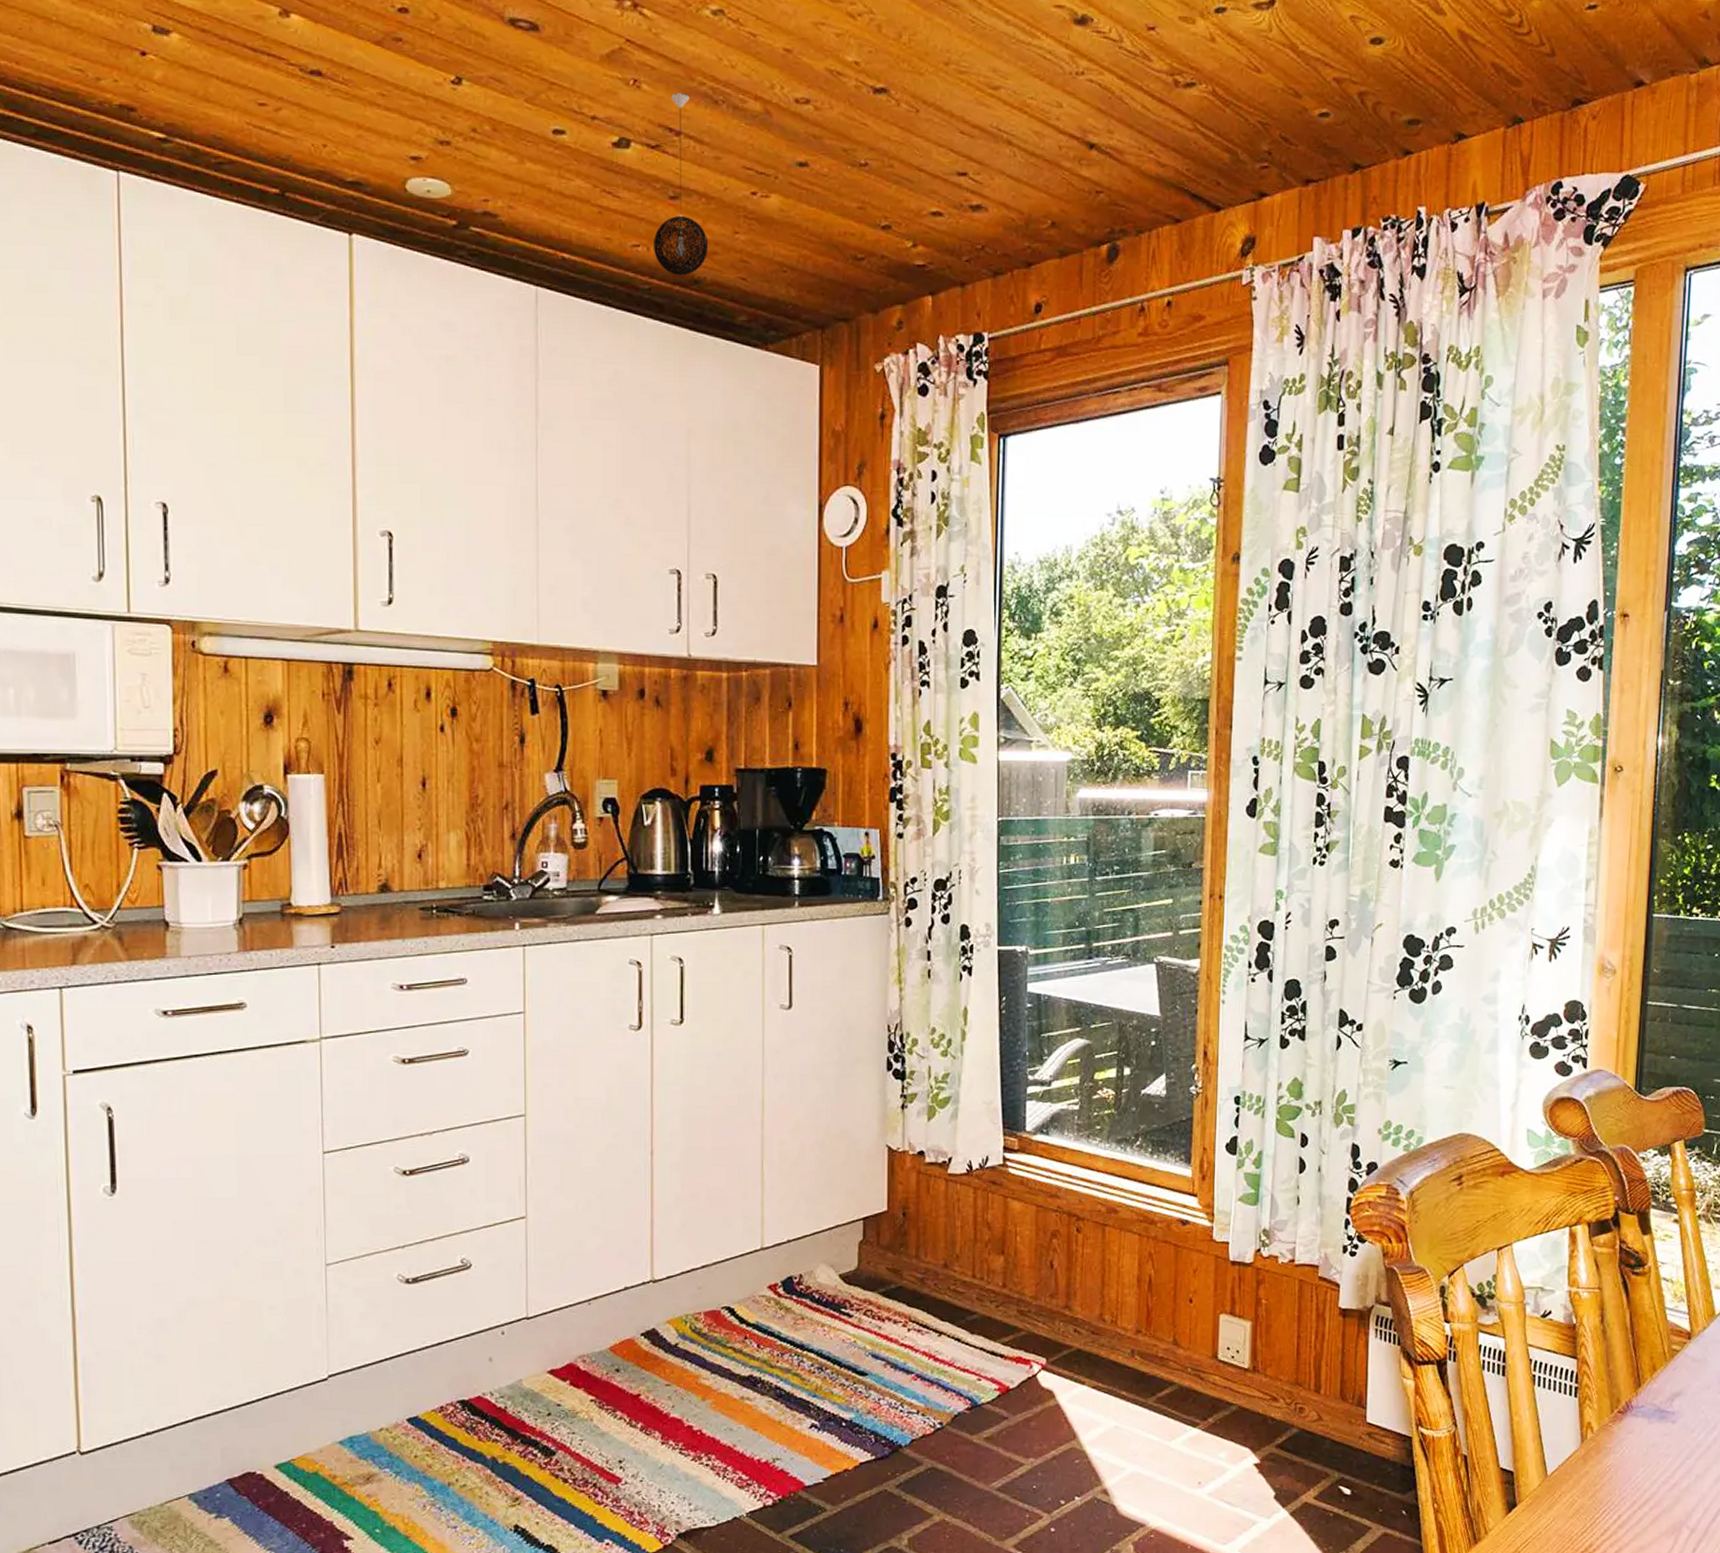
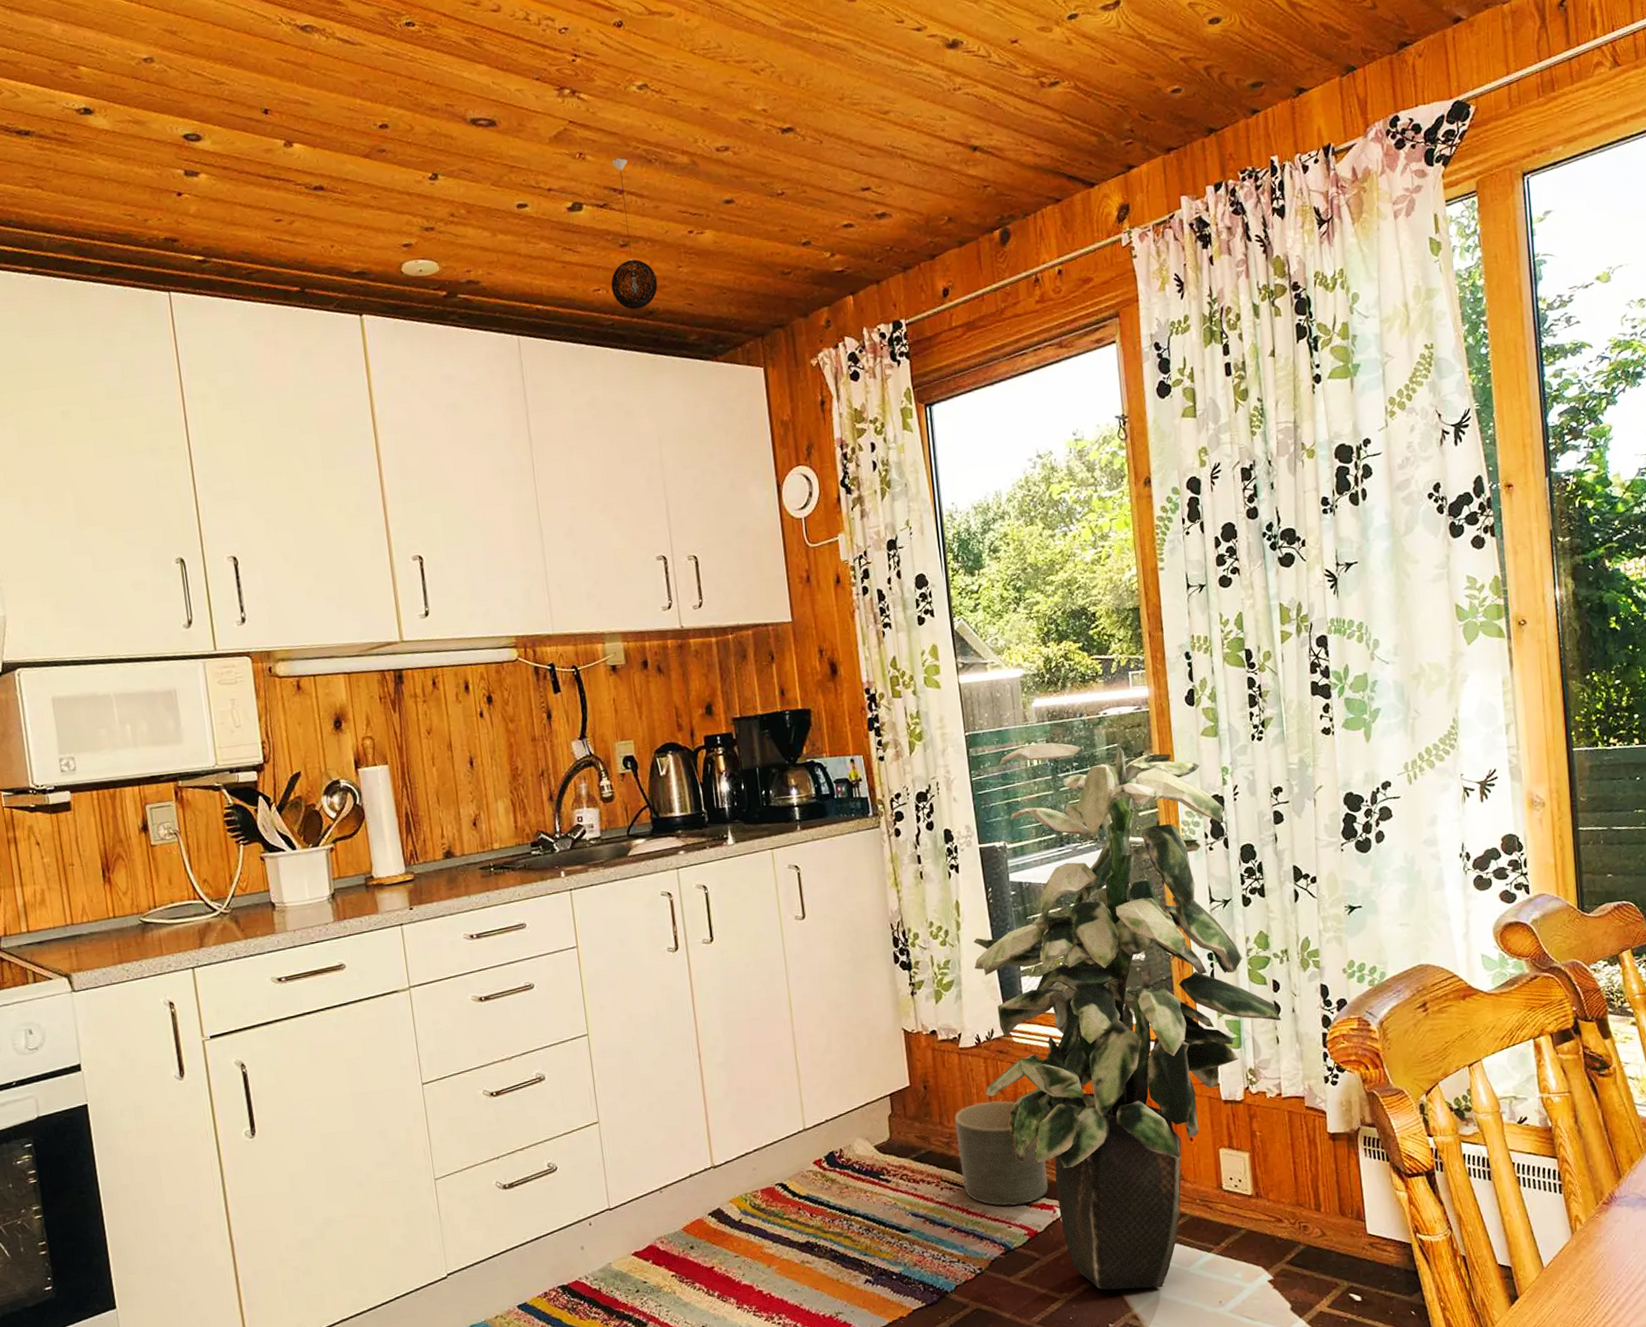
planter: none [932,1236,1029,1357] -> present [955,1100,1049,1206]
indoor plant: none [970,839,1305,1461] -> present [973,742,1281,1290]

